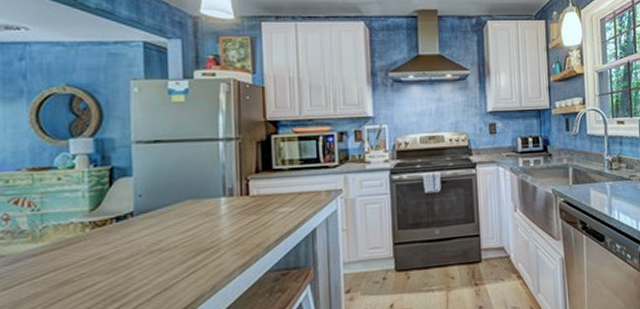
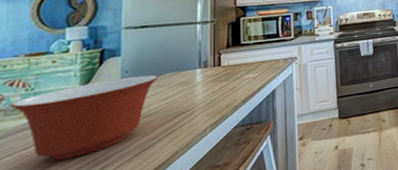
mixing bowl: none [16,201,176,293] -> present [10,75,158,161]

